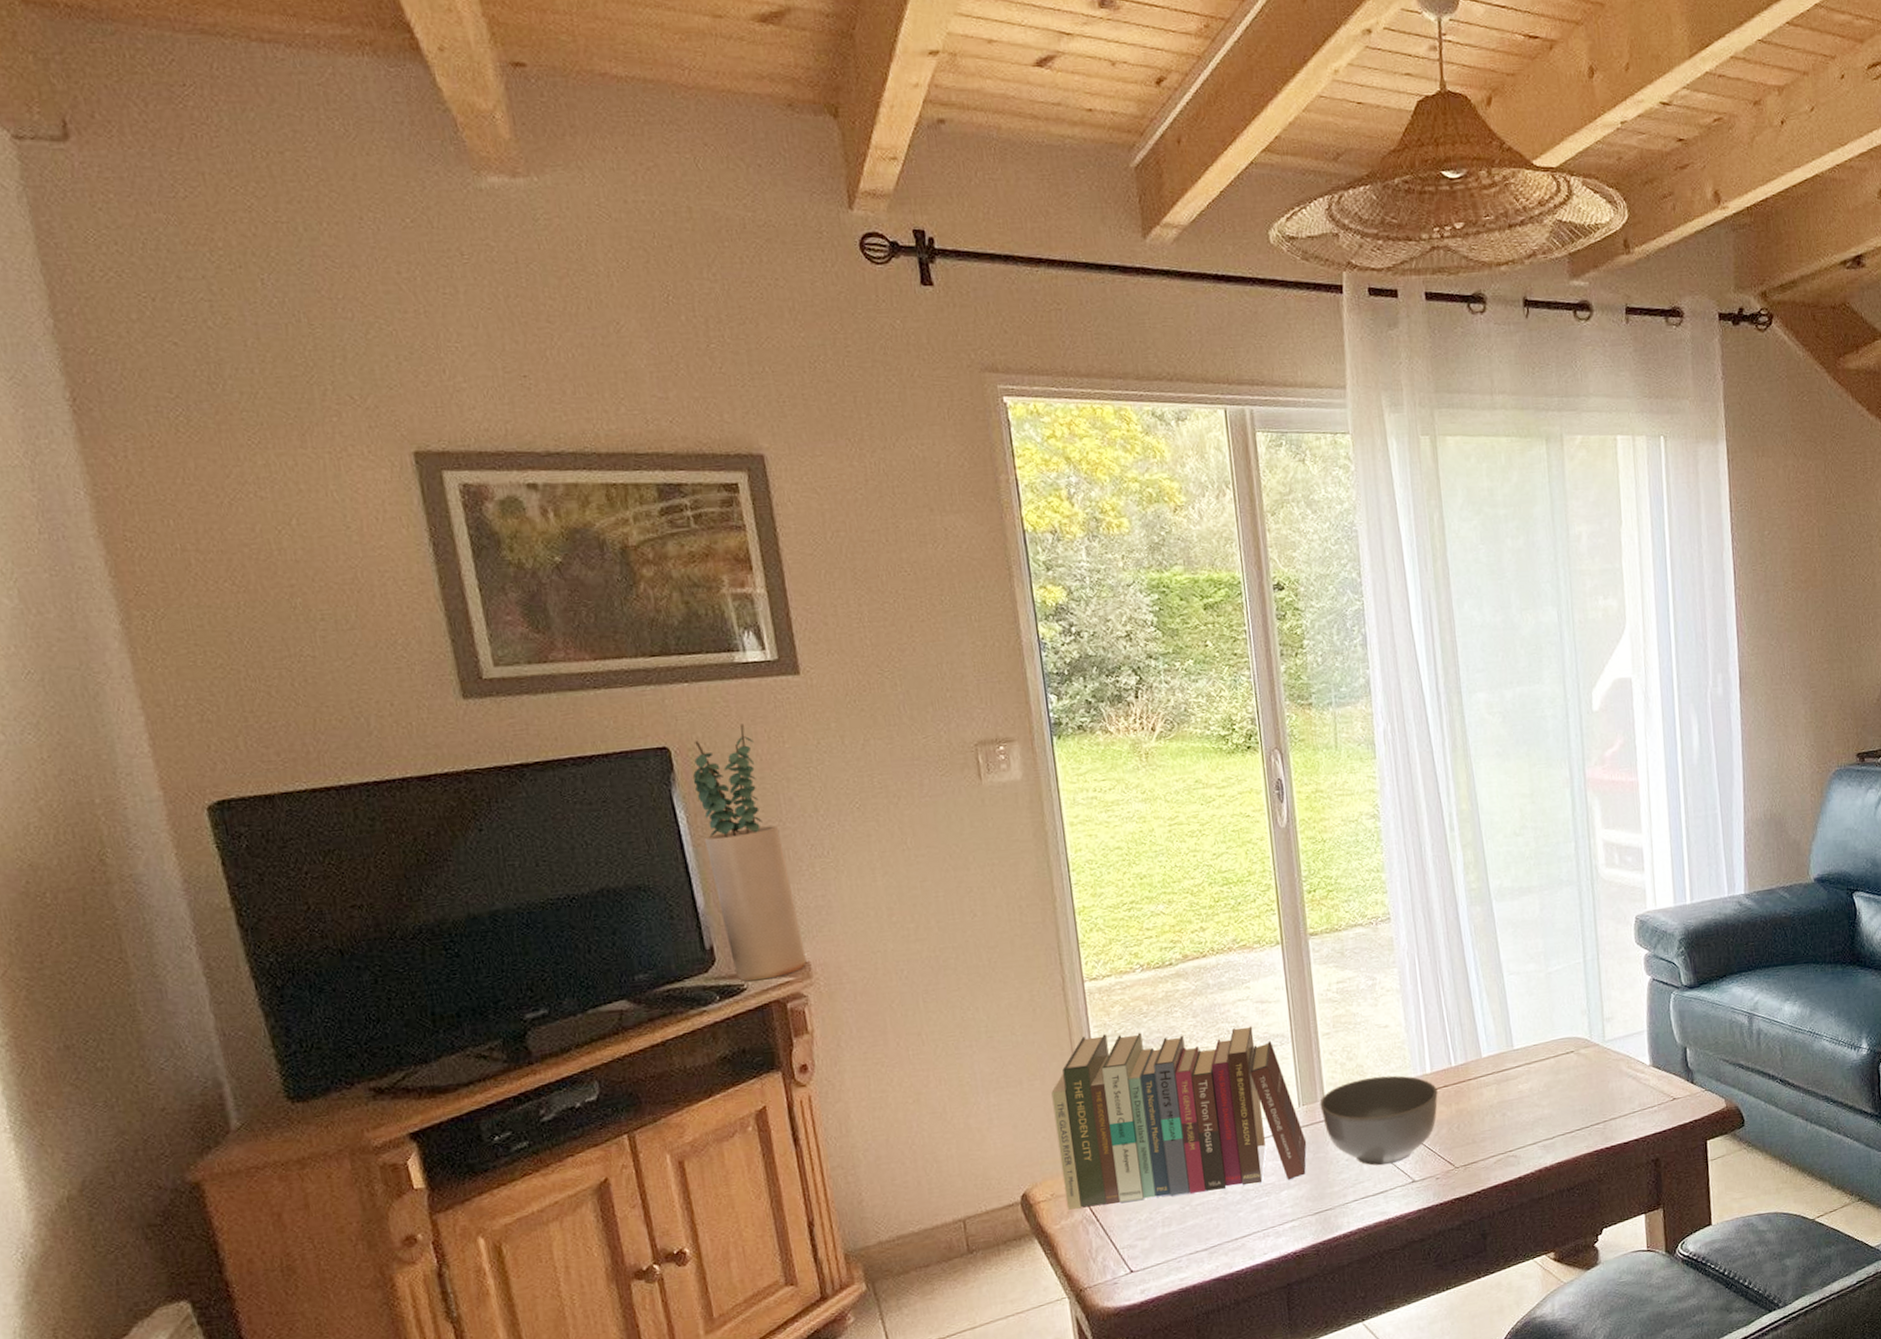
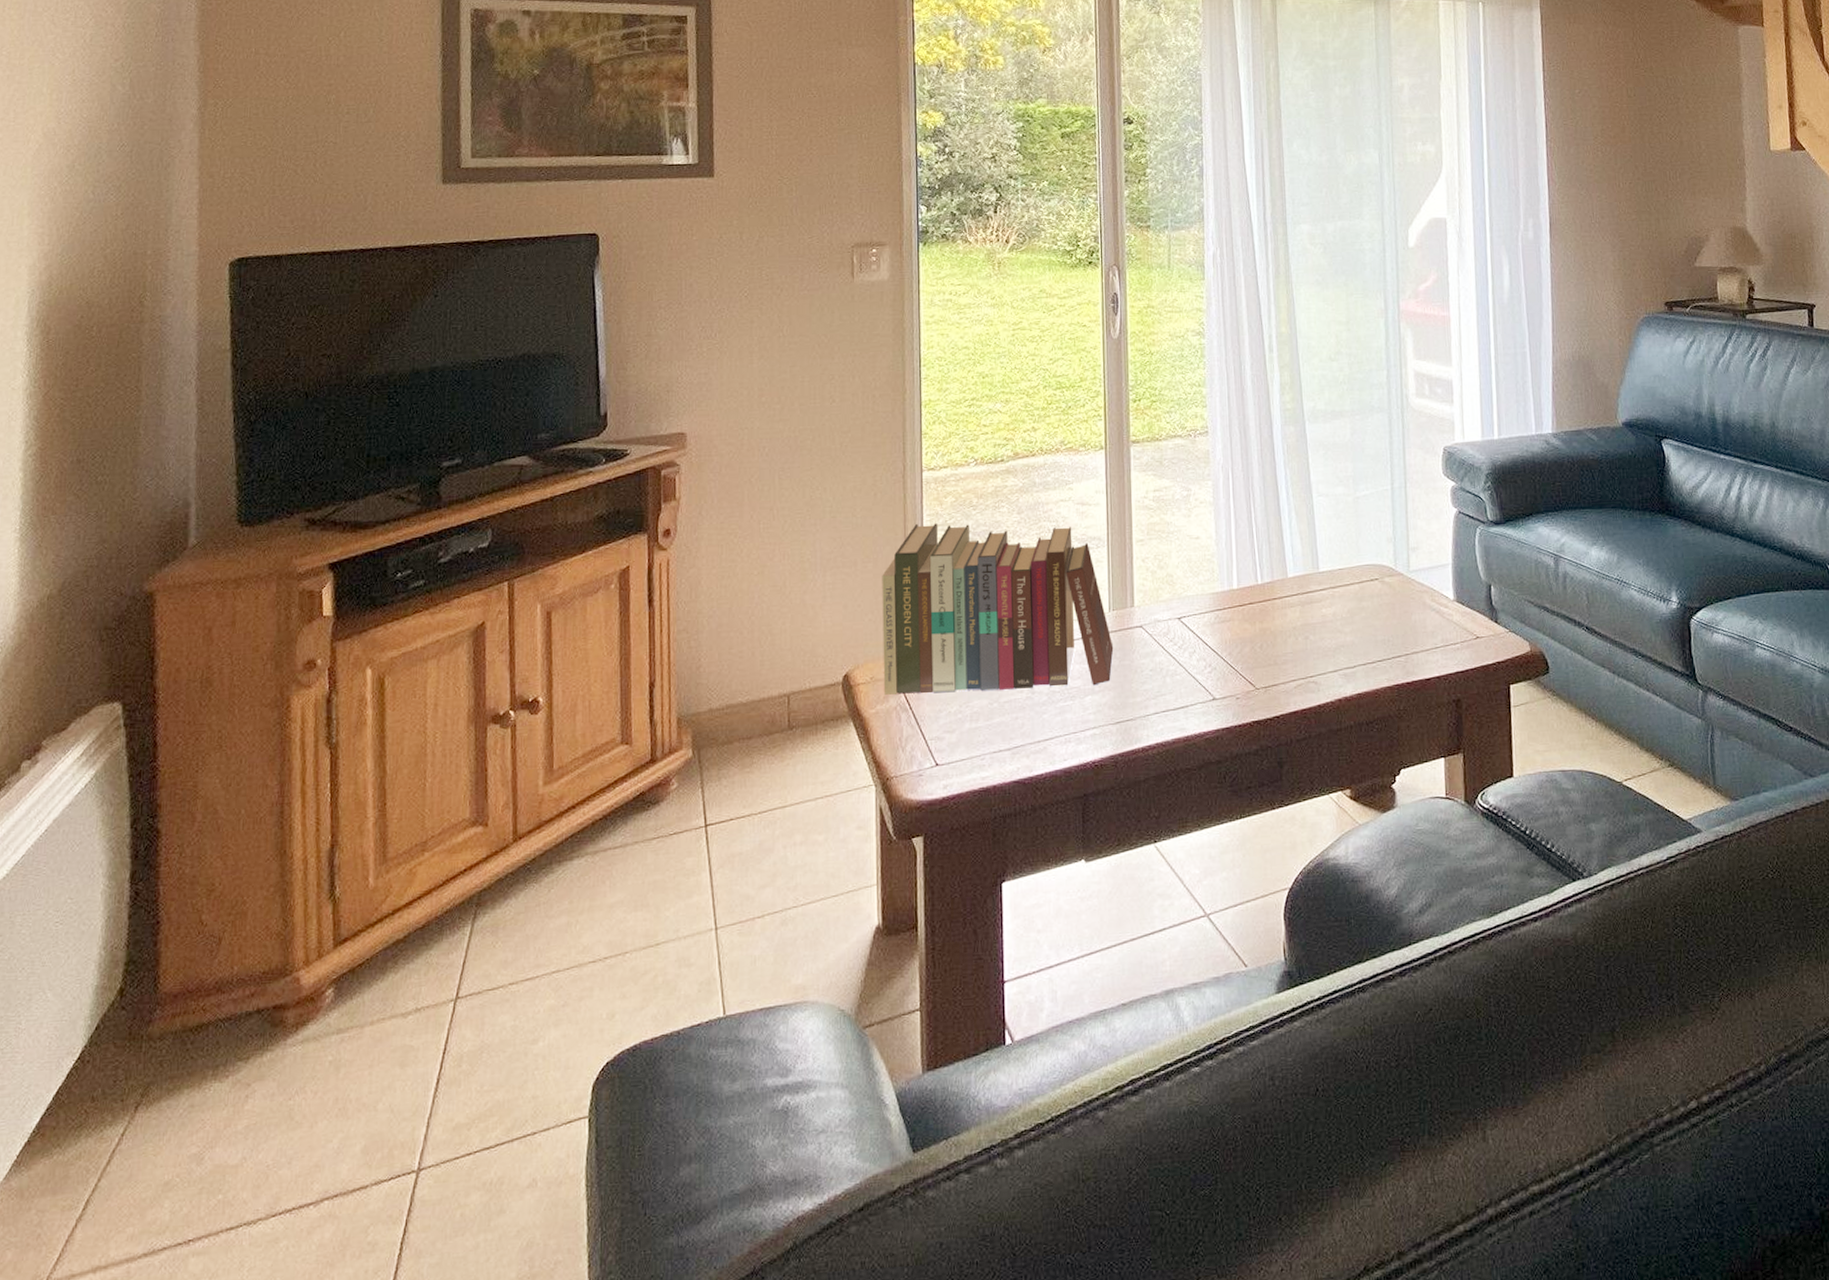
vase: present [693,724,807,982] -> none [613,217,683,448]
bowl: present [1319,1075,1438,1166] -> none [1129,587,1243,679]

